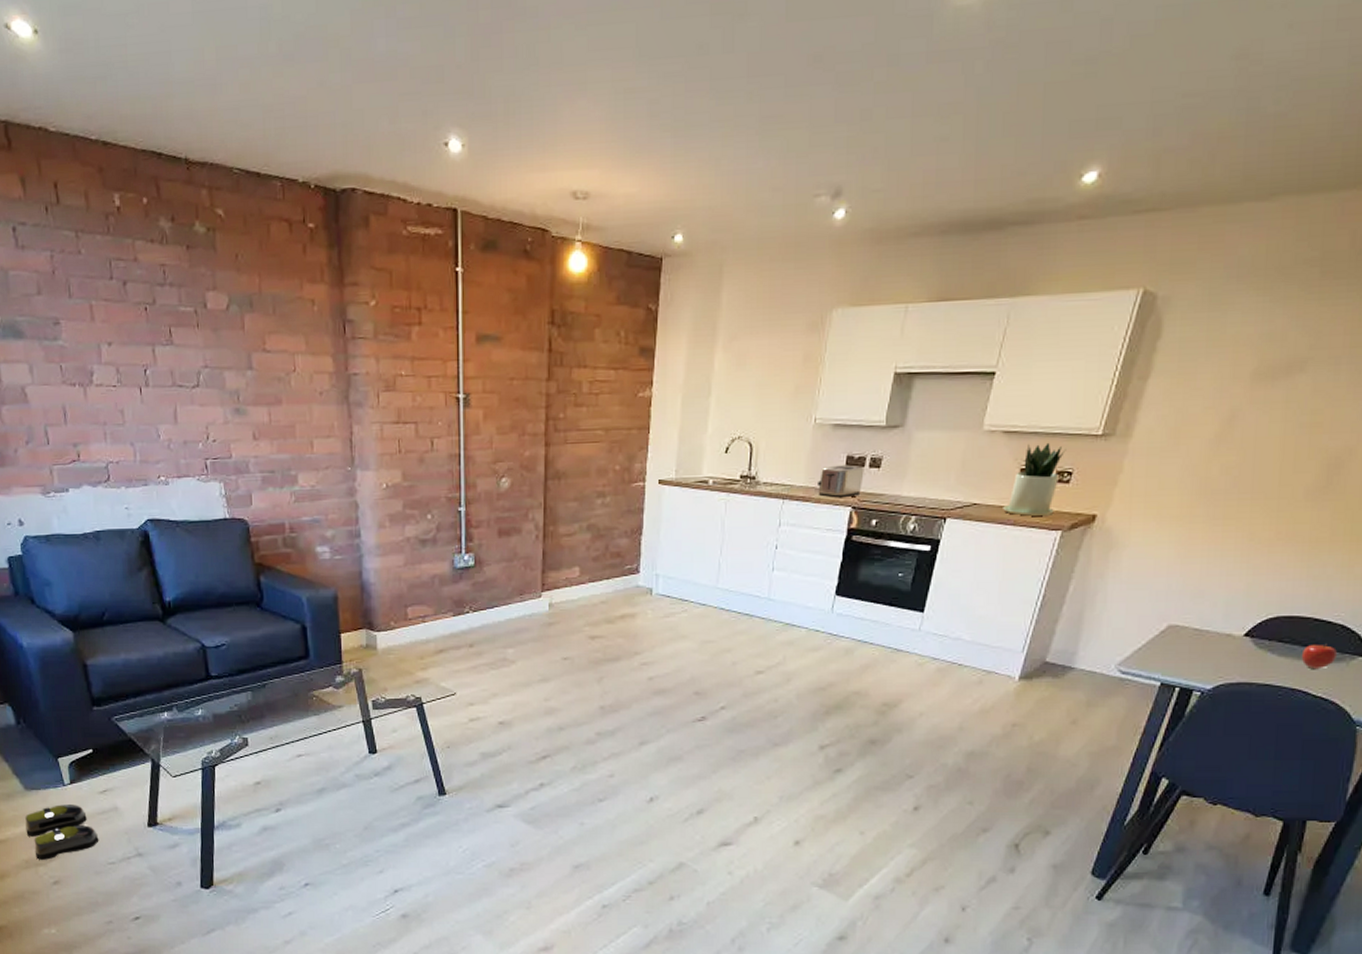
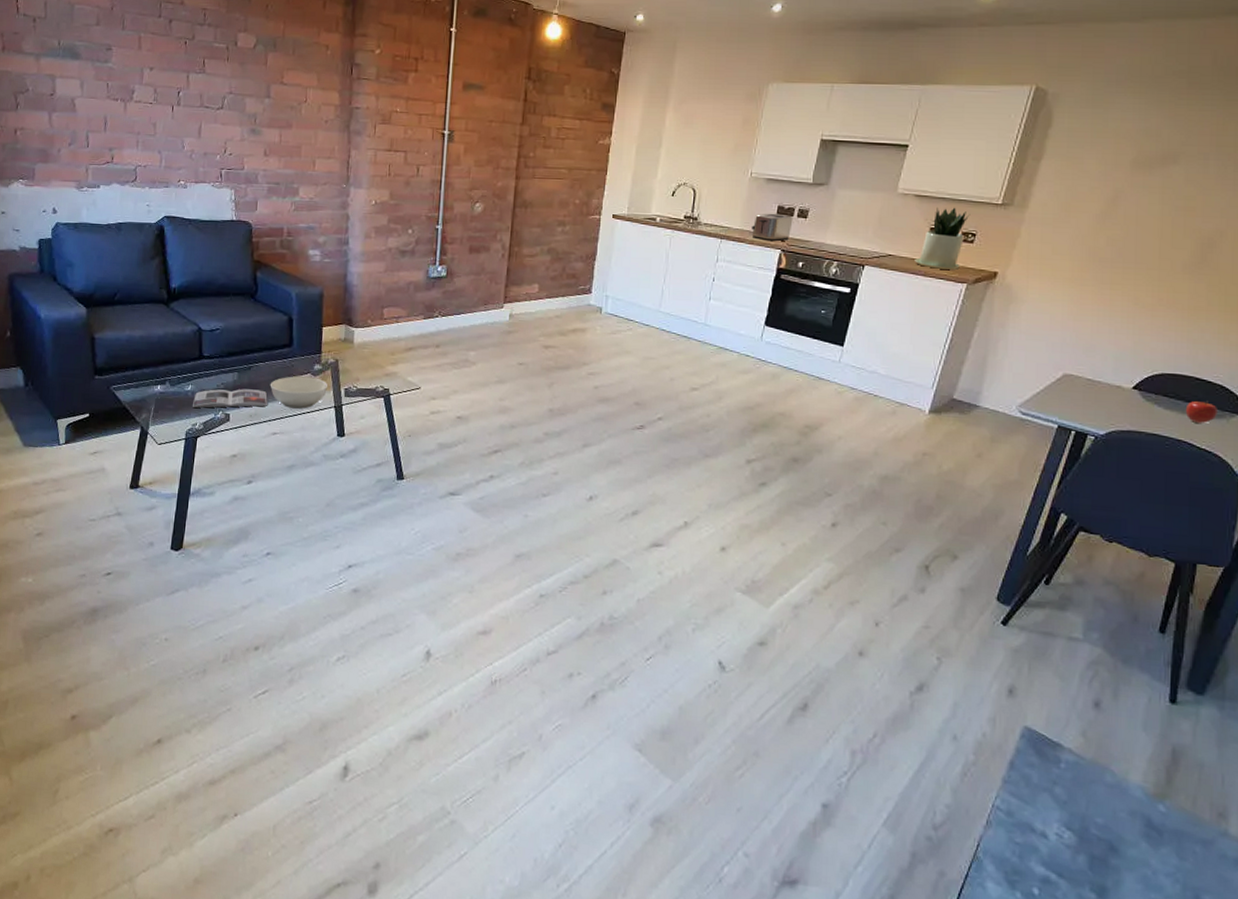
slippers: present [25,804,98,860] -> none [19,462,83,512]
magazine: none [204,709,288,735] -> present [192,389,268,408]
bowl: none [288,691,354,726] -> present [270,376,329,409]

